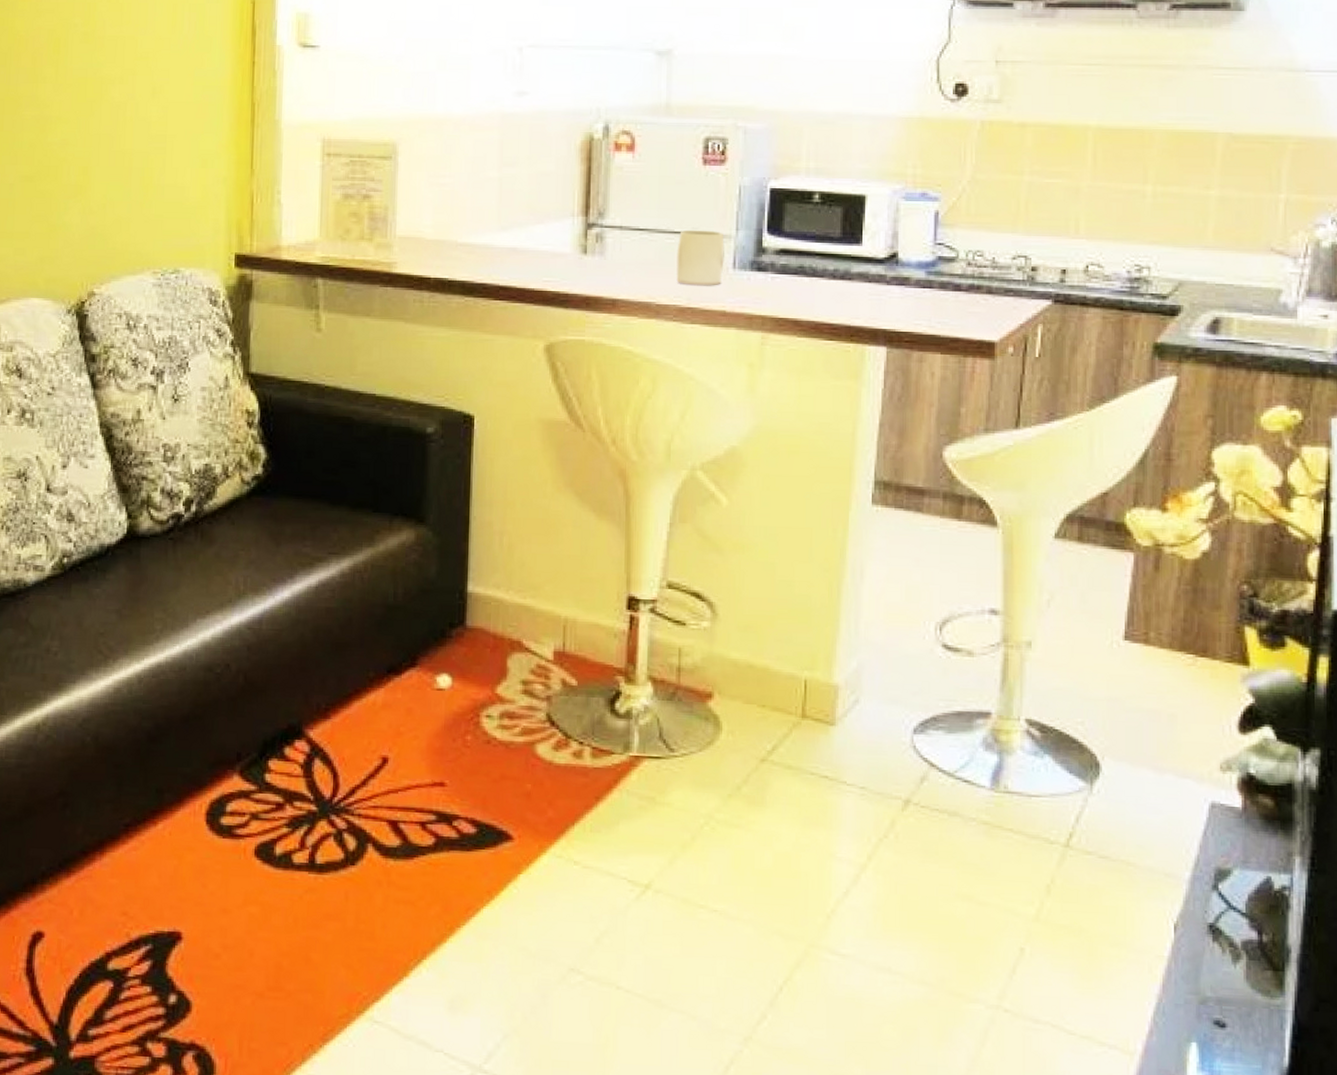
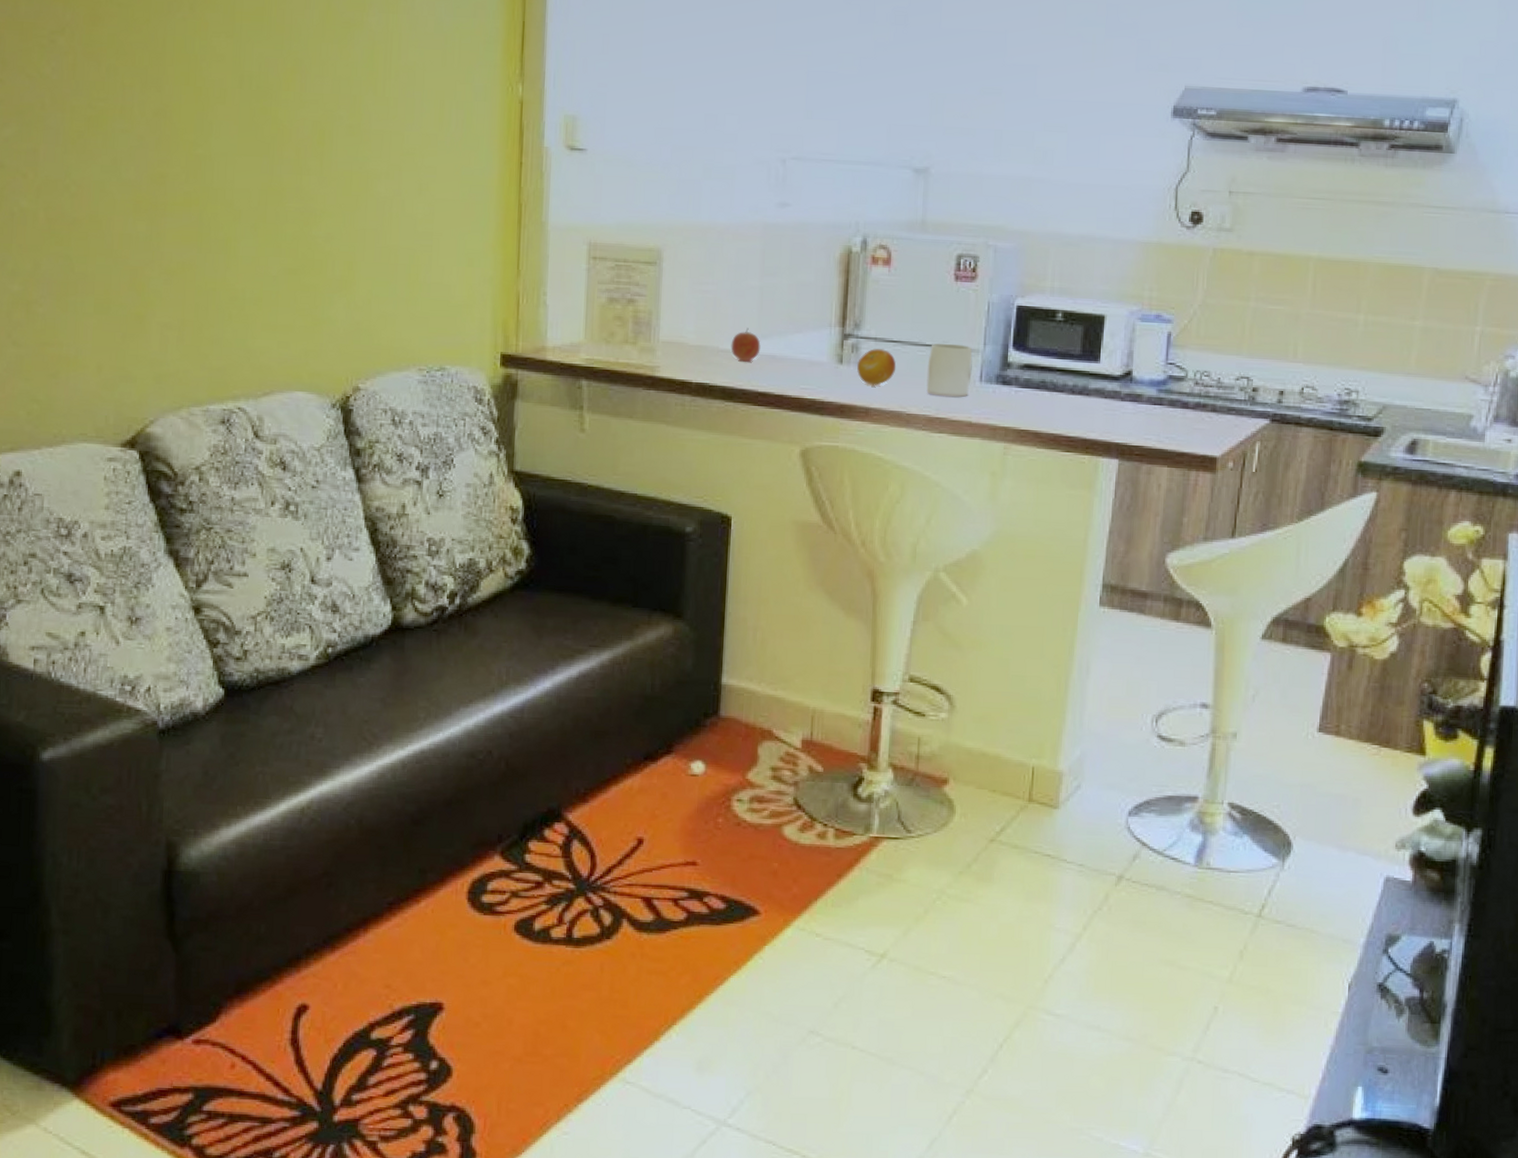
fruit: none [470,220,501,255] -> present [731,327,761,362]
fruit: none [601,238,644,276] -> present [856,349,896,386]

